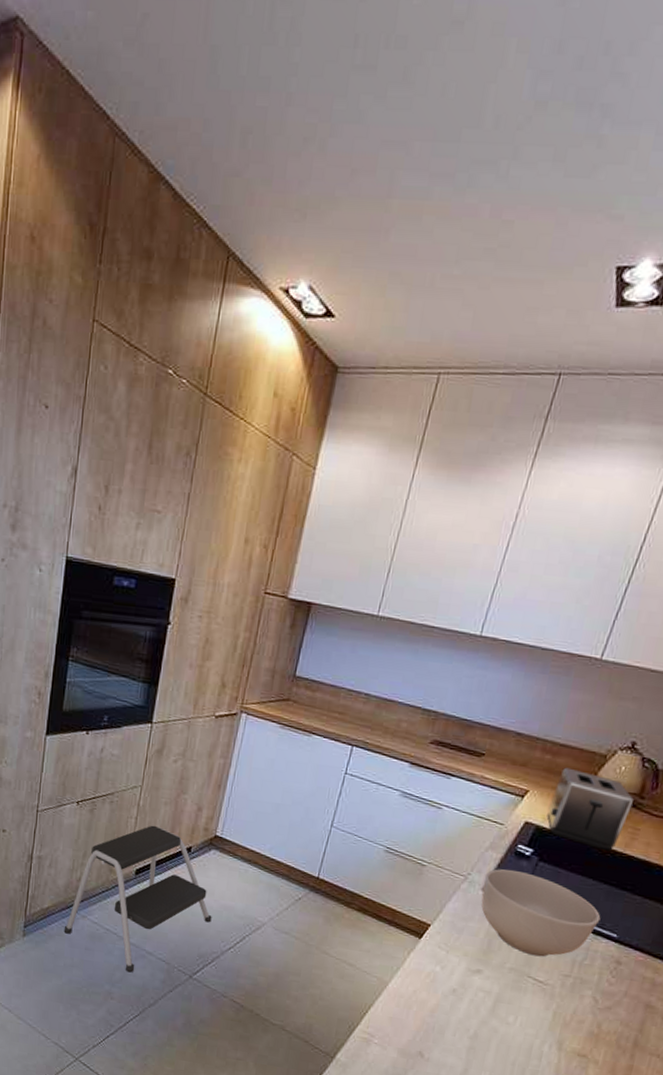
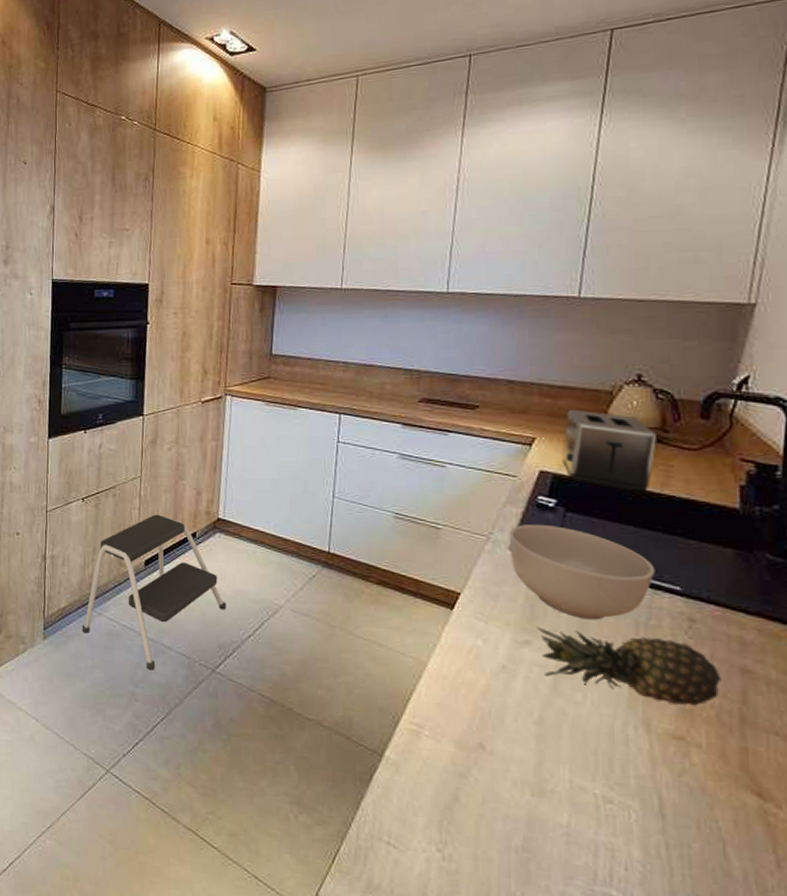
fruit: none [487,959,629,1032] -> present [536,627,722,706]

